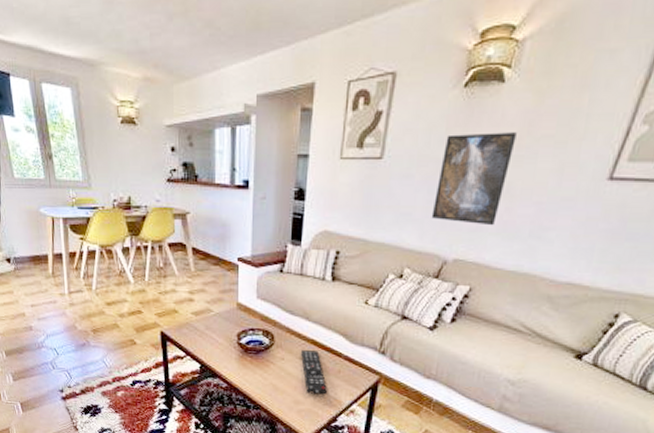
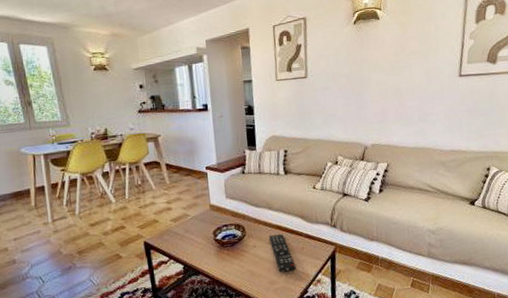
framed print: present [431,132,517,226] -> none [349,51,395,117]

